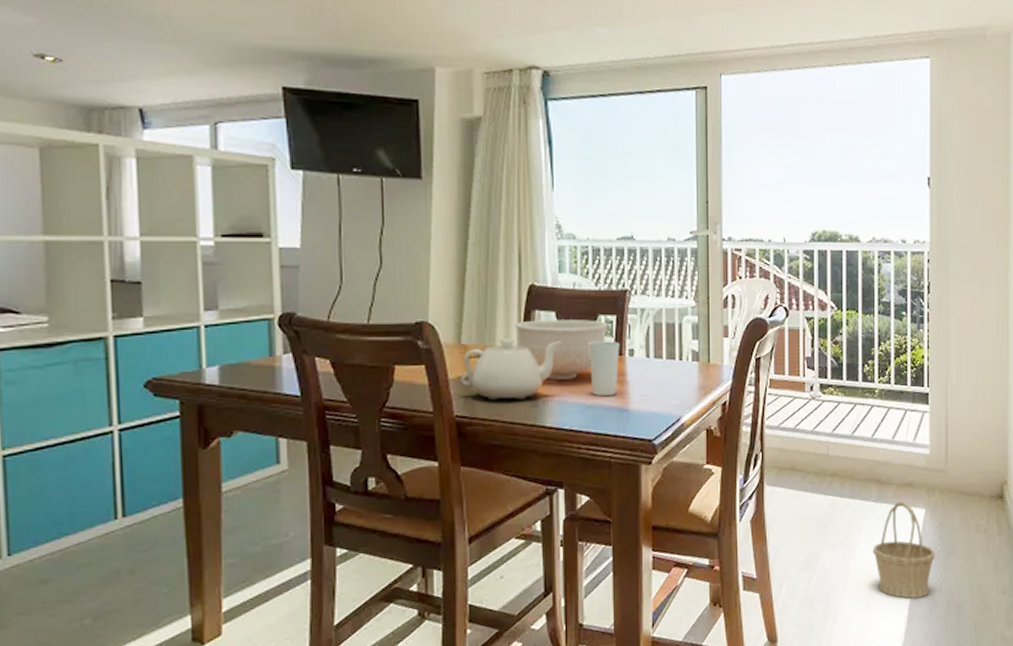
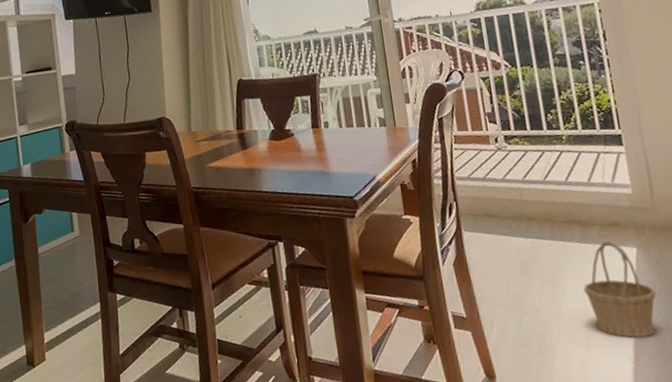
teapot: present [460,339,562,400] -> none [193,121,268,173]
bowl: present [515,319,609,380] -> none [230,101,305,153]
cup: present [589,341,620,397] -> none [290,116,318,163]

